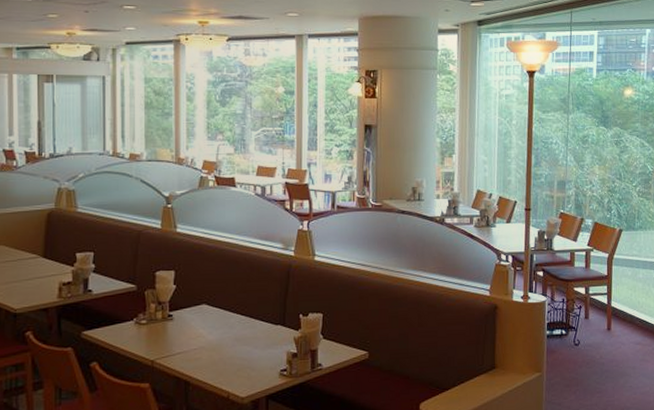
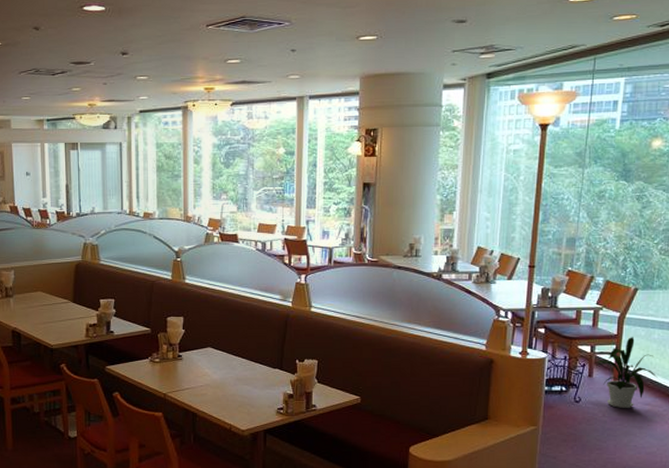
house plant: none [590,277,645,350] -> present [595,337,658,409]

